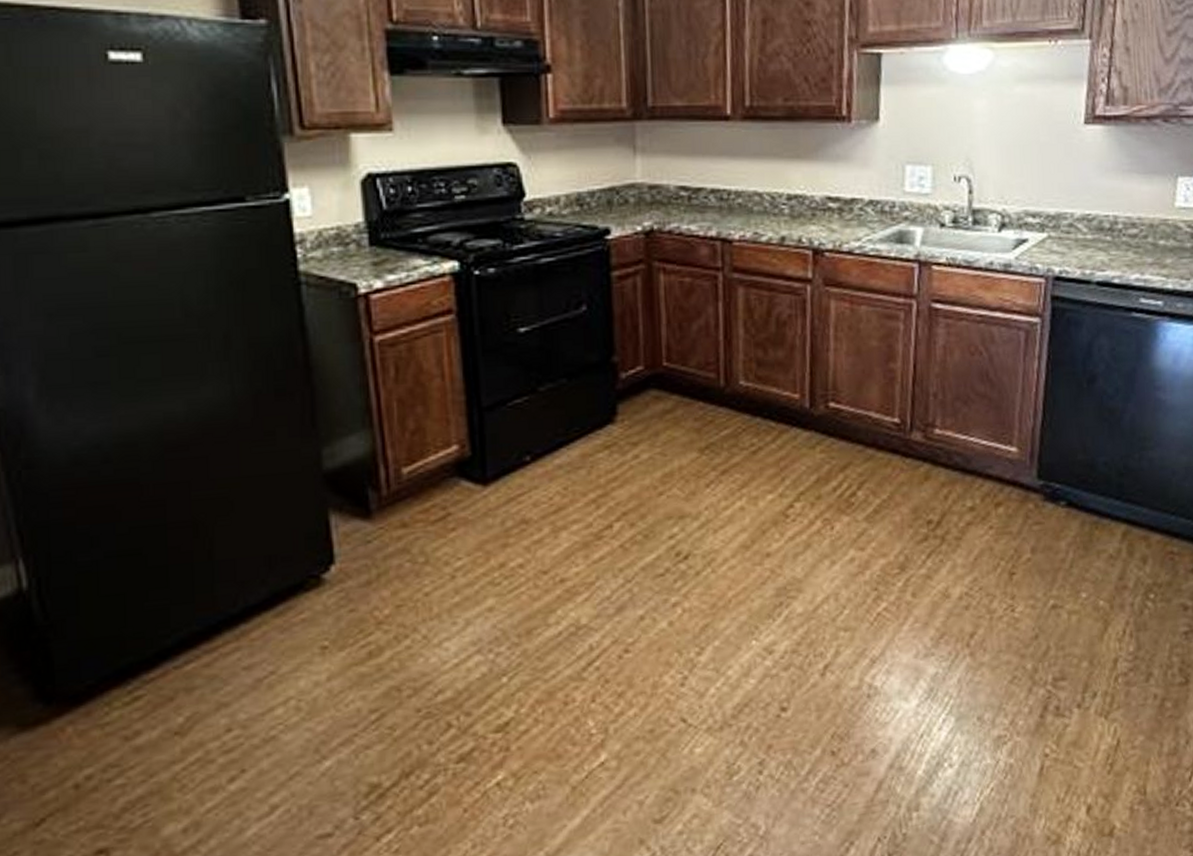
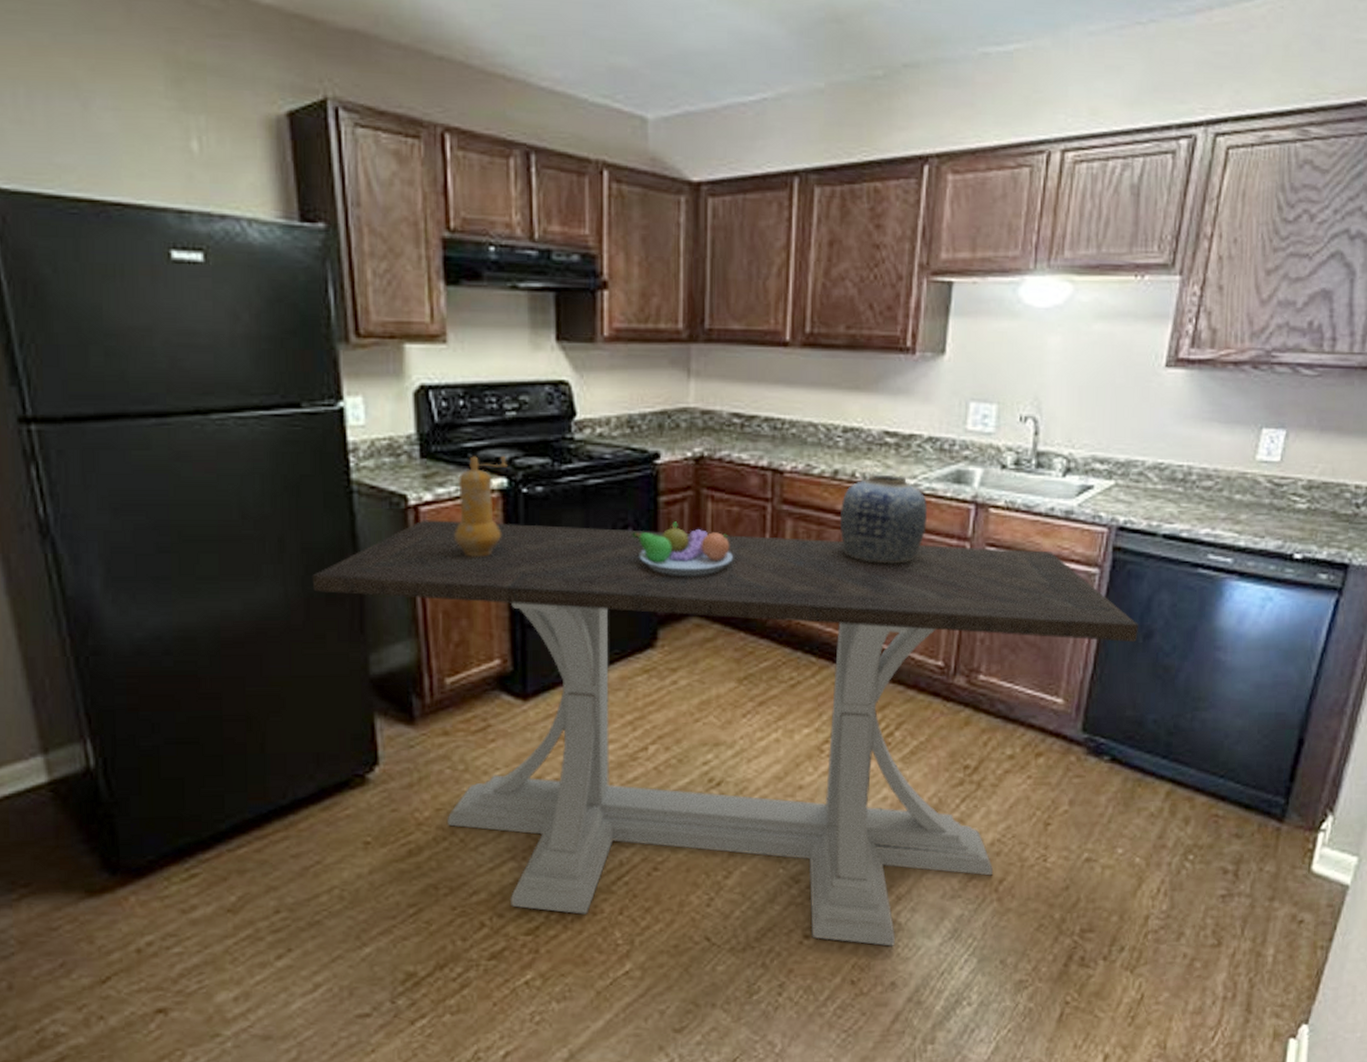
dining table: none [260,303,1083,712] -> present [312,520,1139,946]
pepper mill: none [407,238,458,343] -> present [454,455,507,557]
fruit bowl: none [586,295,688,350] -> present [632,521,733,577]
vase: none [790,238,875,325] -> present [839,474,928,564]

